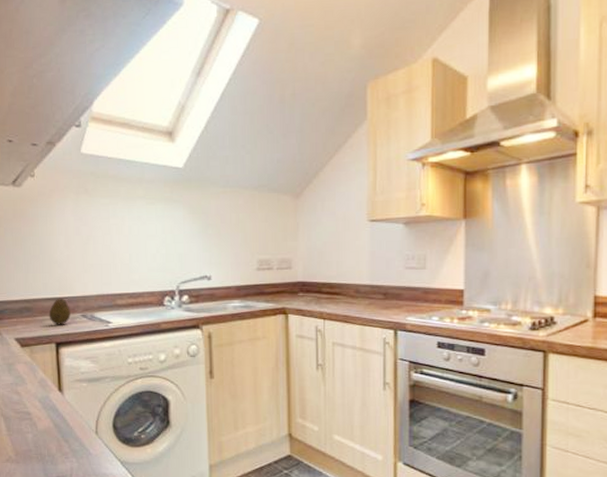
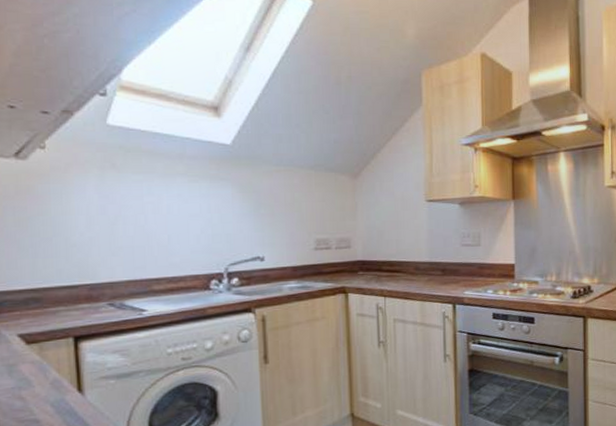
fruit: present [49,298,71,325] -> none [64,285,94,317]

